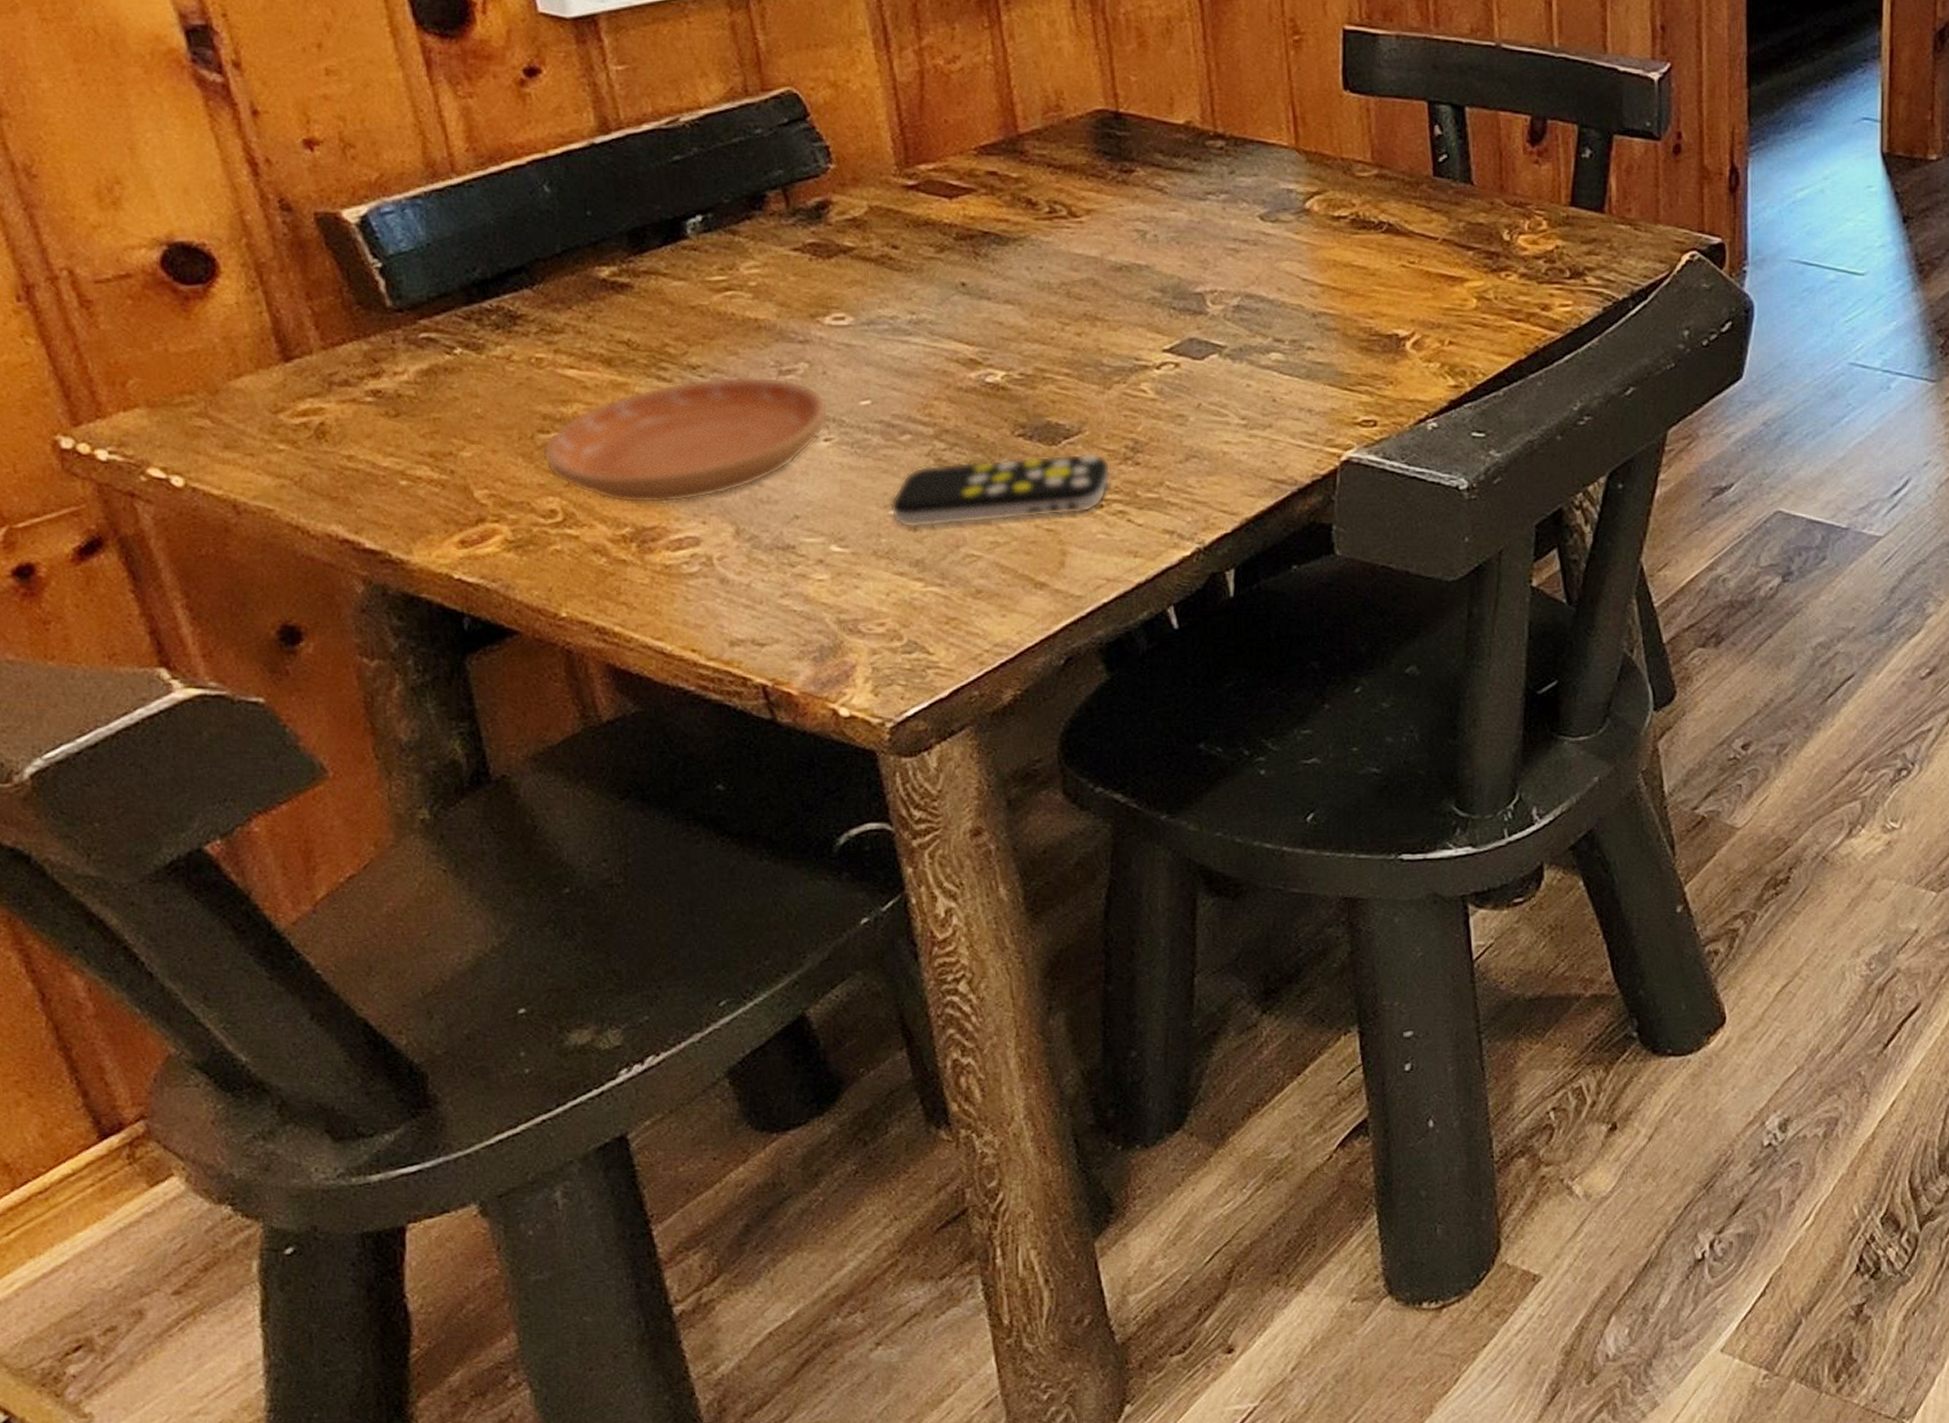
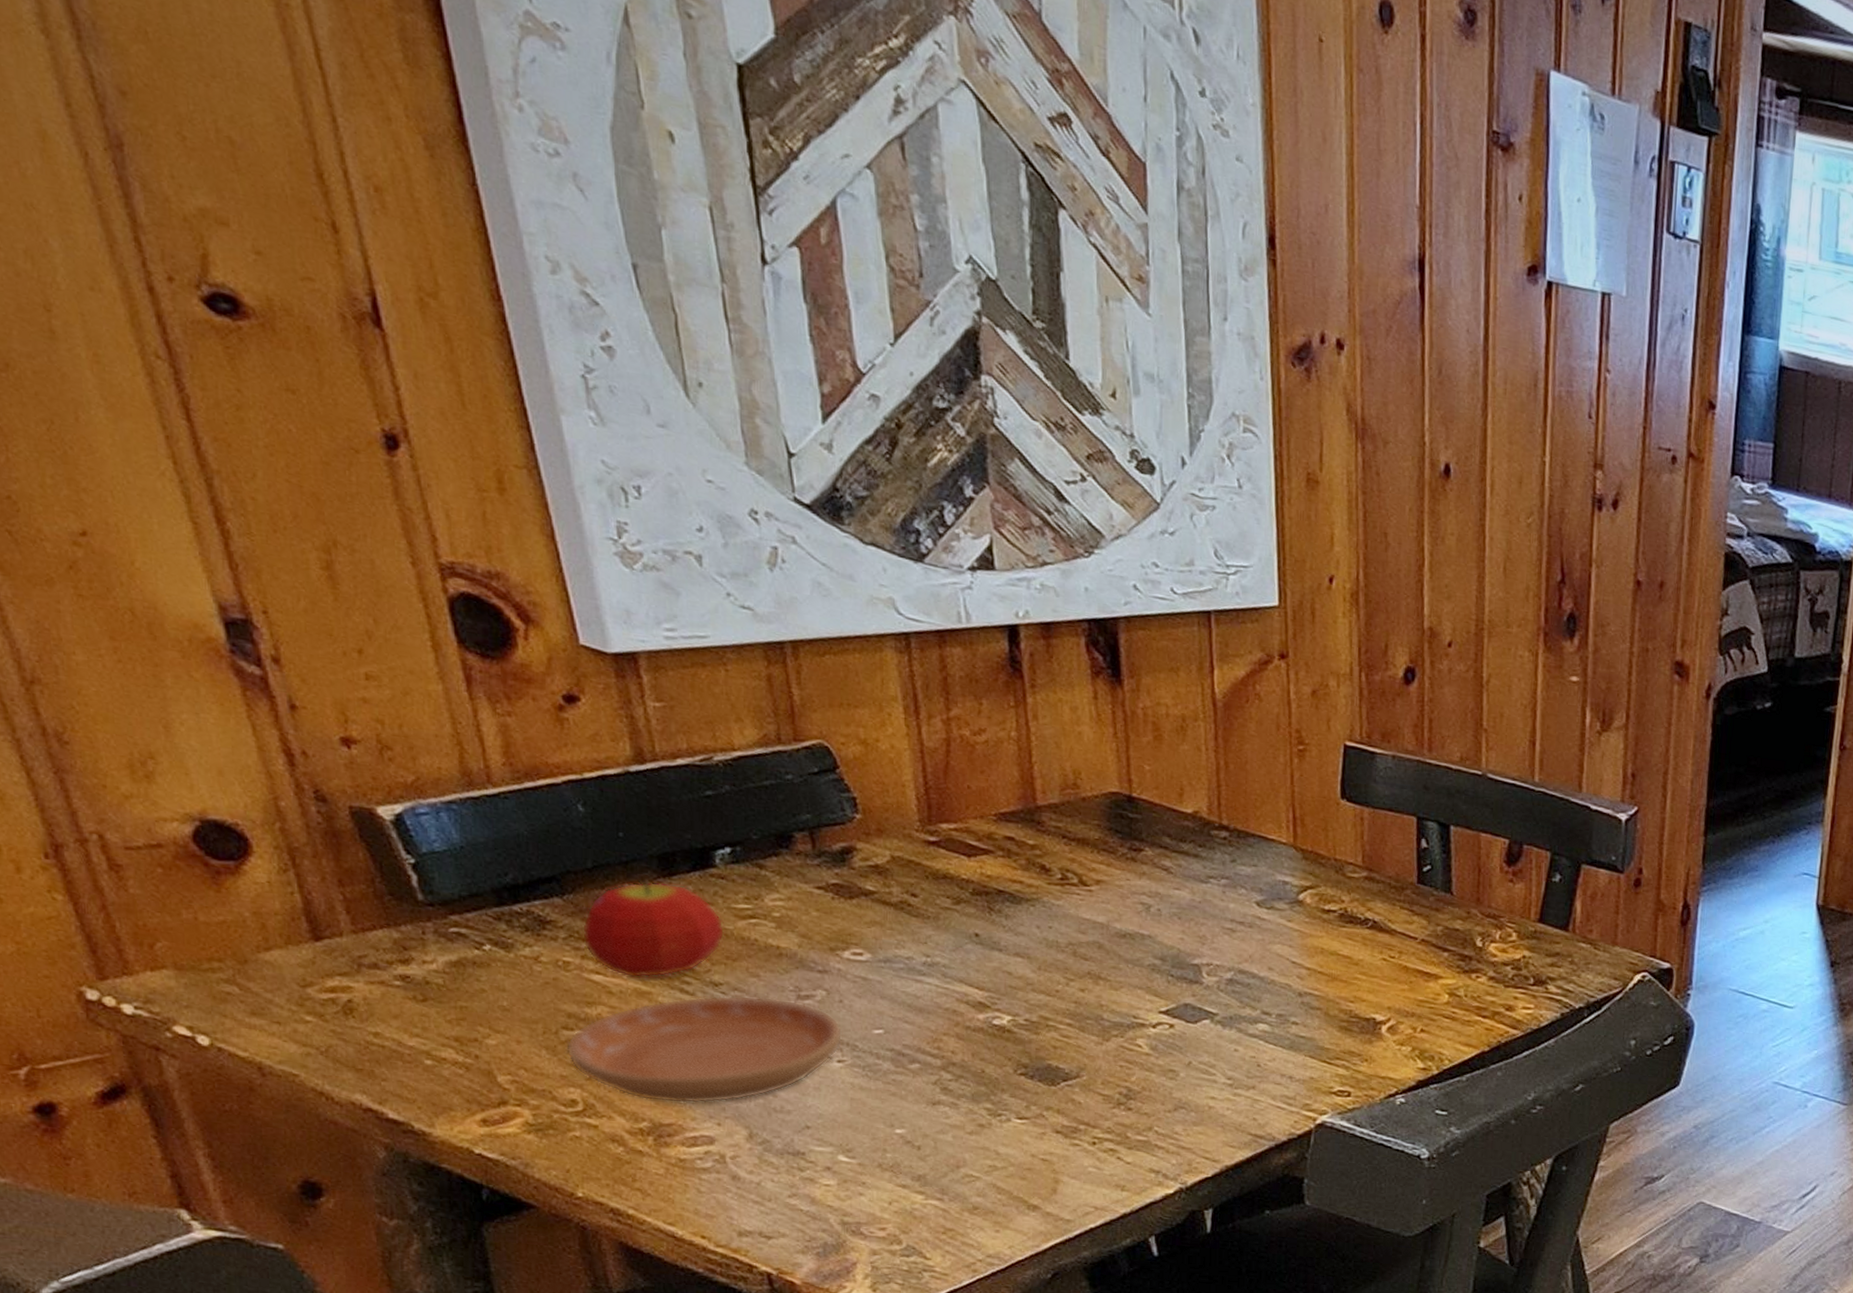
fruit: none [553,260,701,369] -> present [581,879,725,978]
remote control: present [889,452,1111,528] -> none [895,1092,1105,1149]

